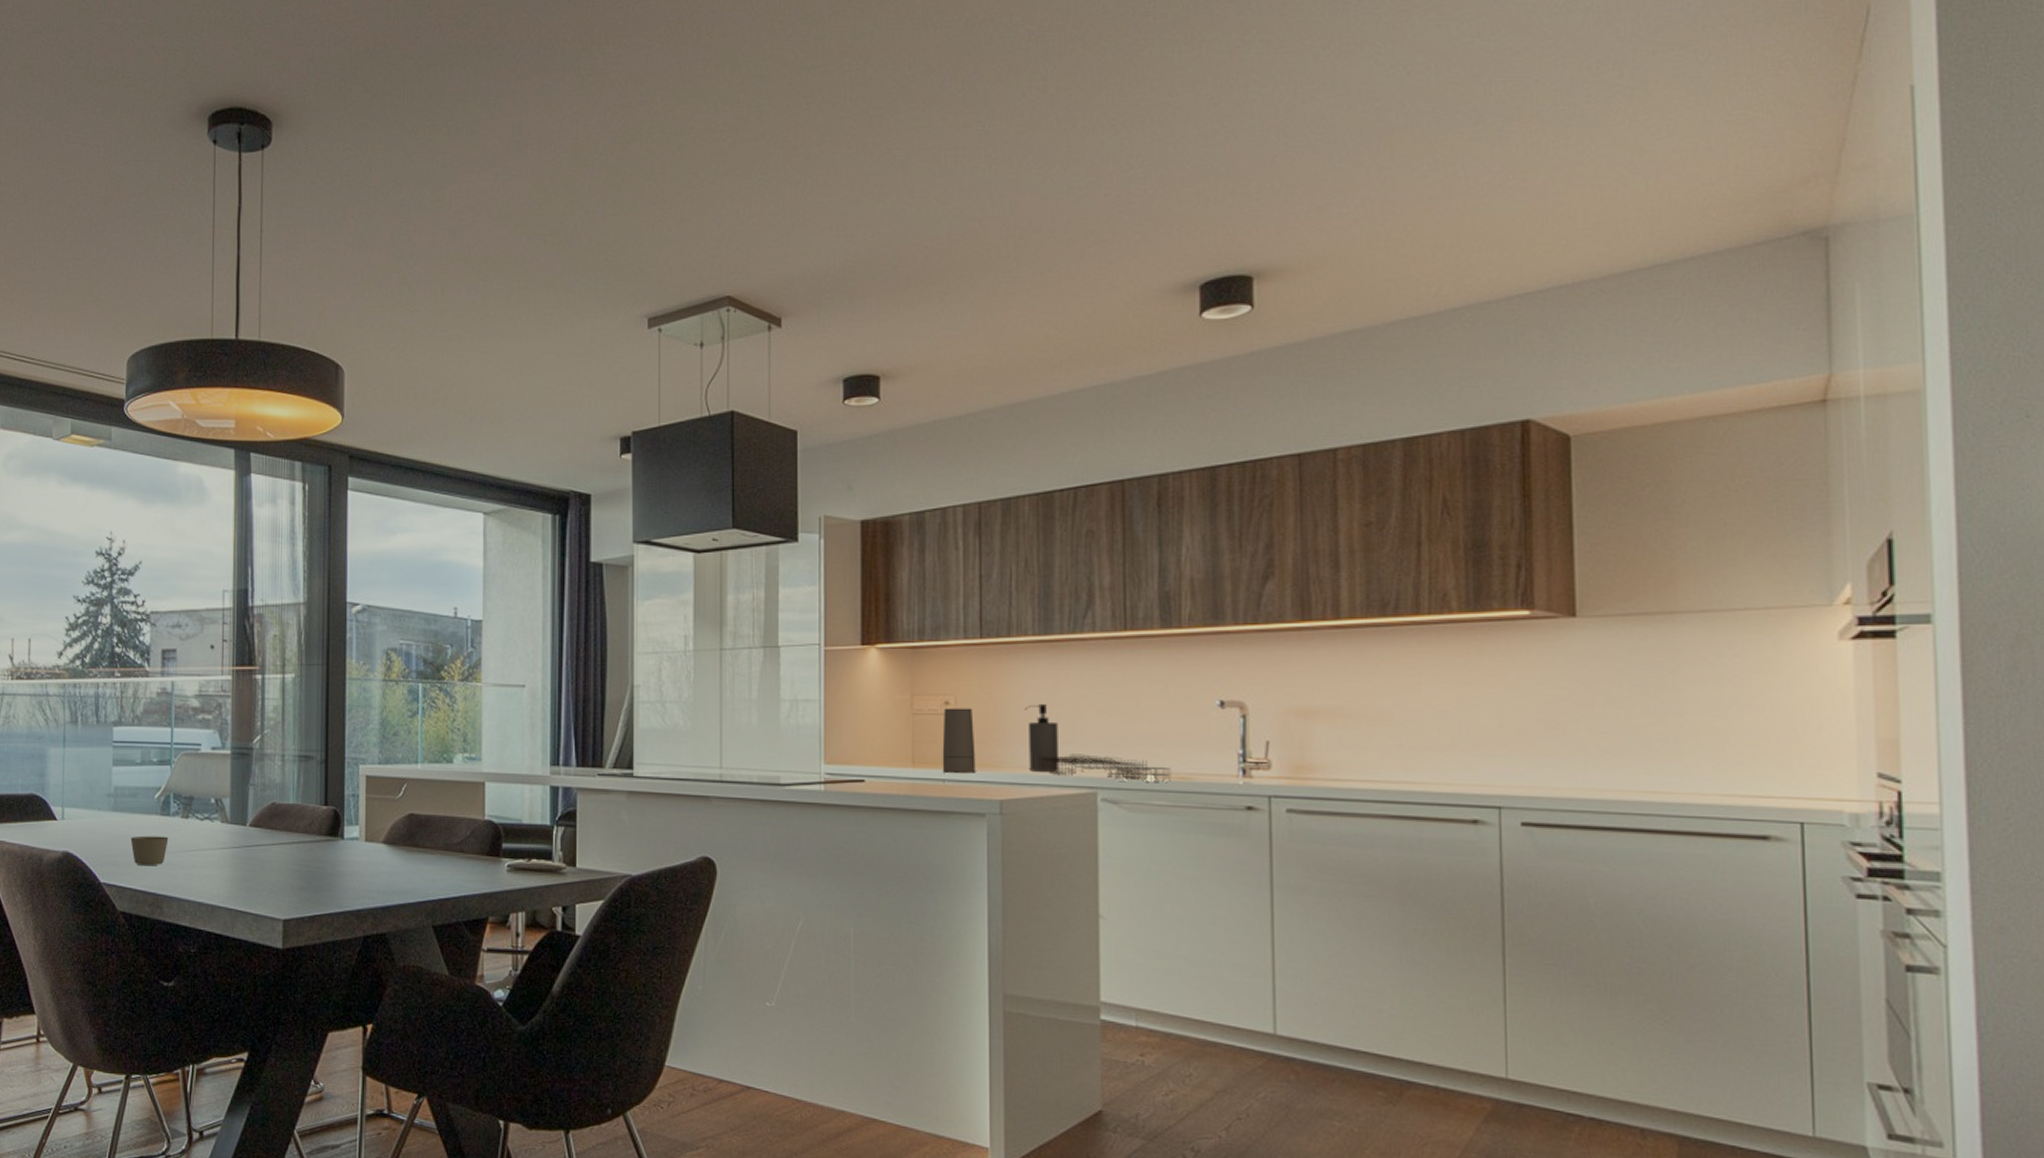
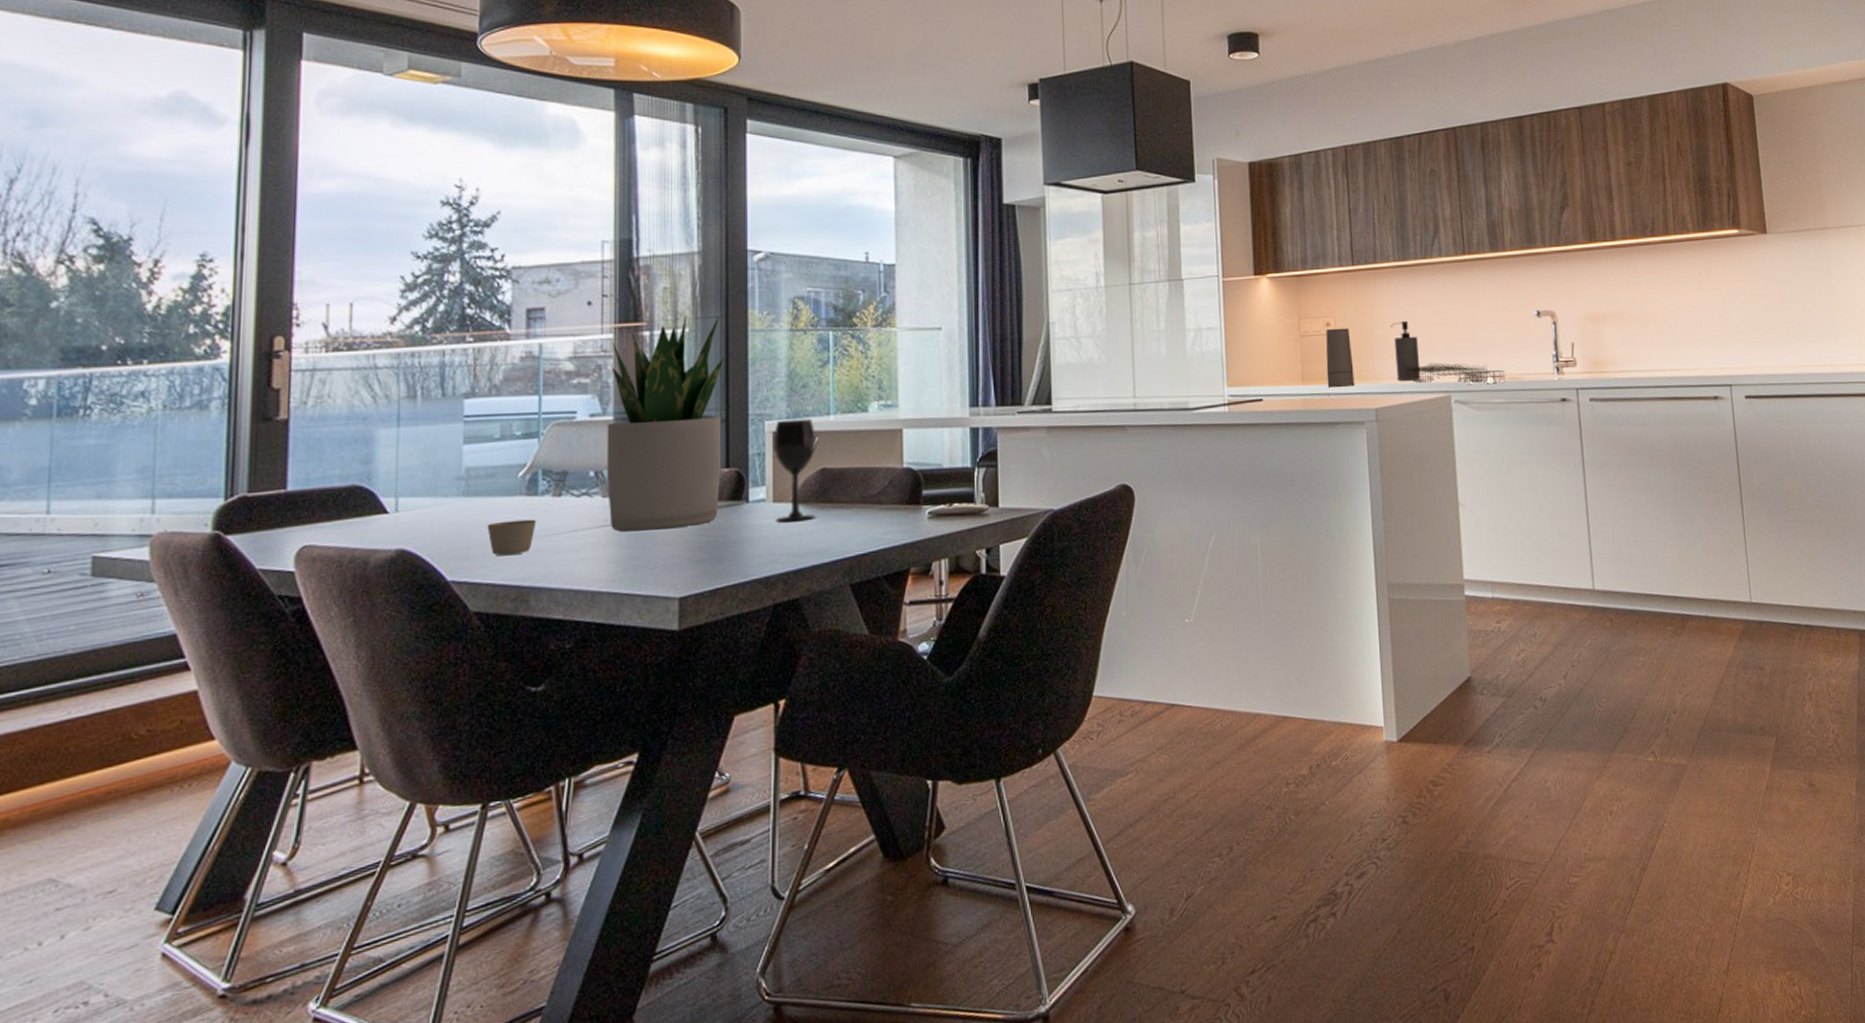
planter: none [224,662,324,857] -> present [606,316,724,532]
wine glass: none [366,765,405,862] -> present [773,418,816,522]

